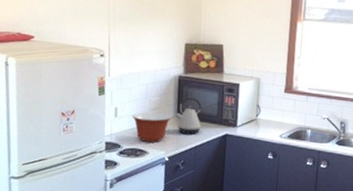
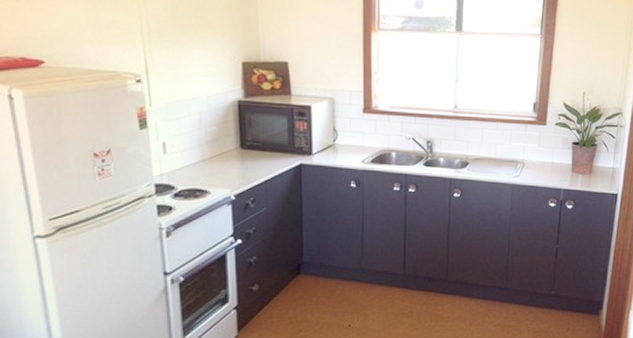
mixing bowl: present [132,112,172,143] -> none [185,146,234,180]
kettle: present [175,97,202,135] -> none [238,124,272,167]

